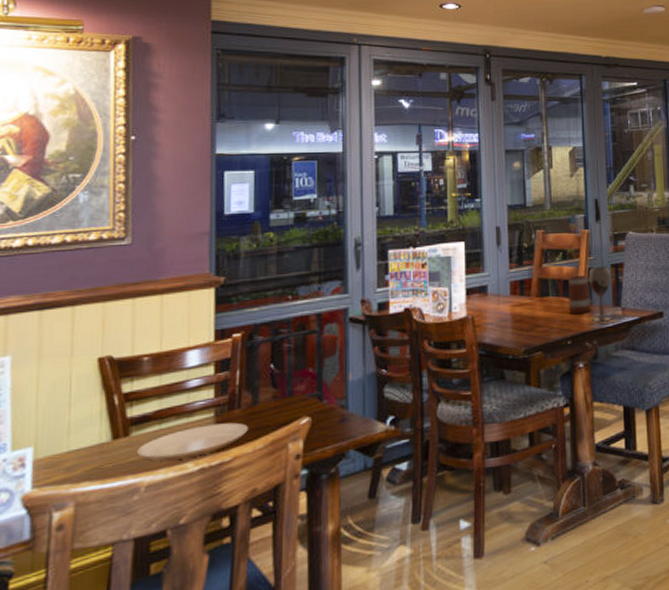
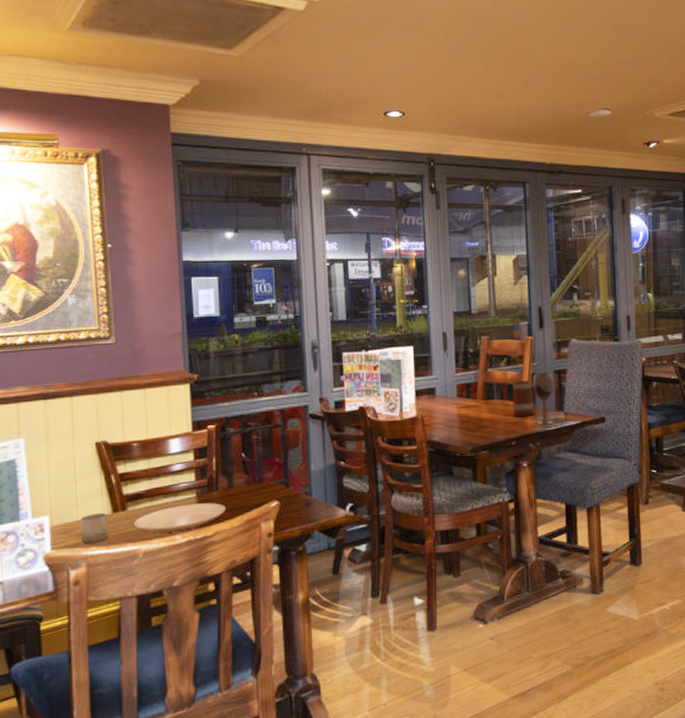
cup: none [70,440,106,480] -> present [80,512,109,545]

